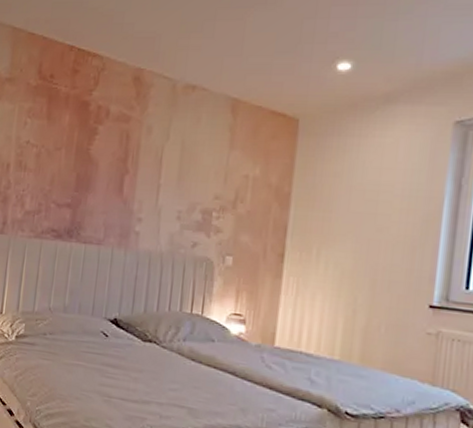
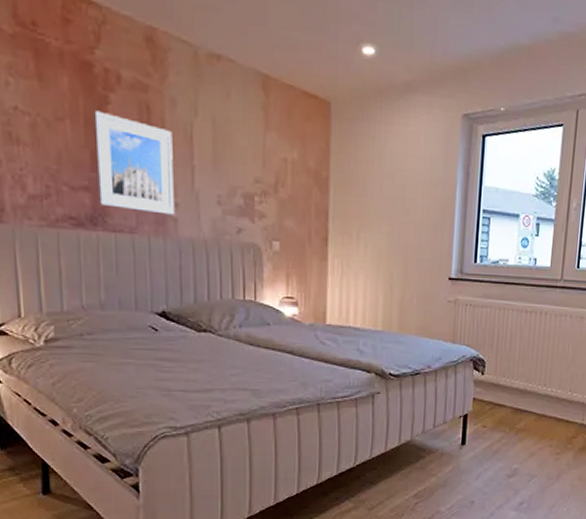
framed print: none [77,140,145,229] -> present [94,110,176,215]

